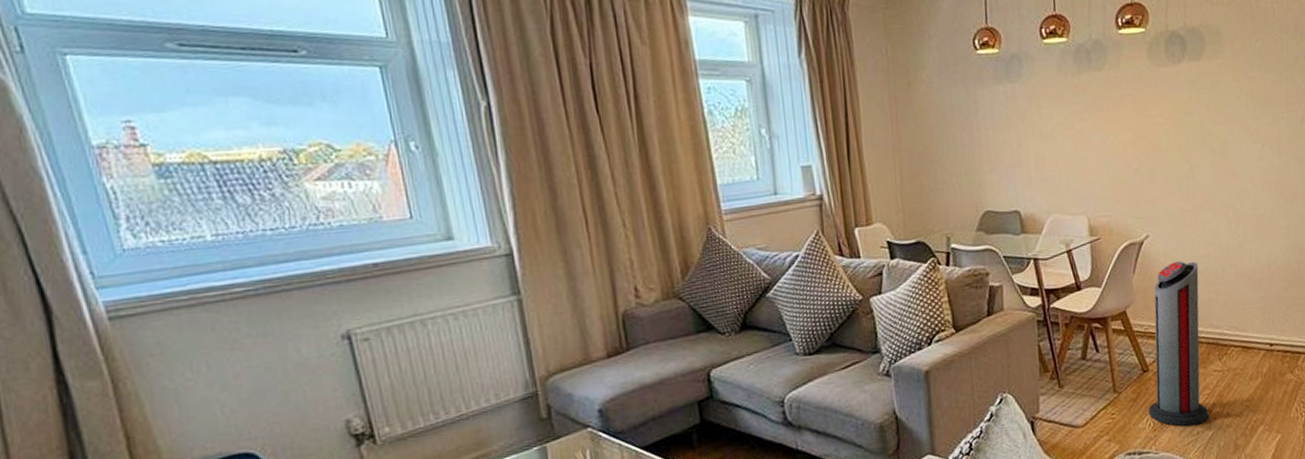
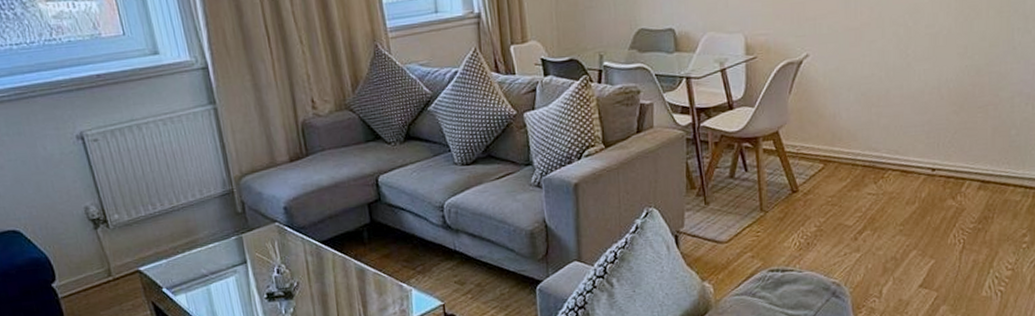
air purifier: present [1148,261,1208,426] -> none [795,81,861,247]

